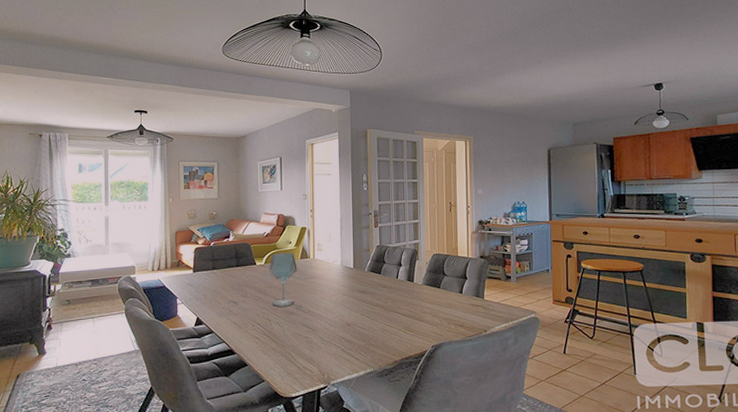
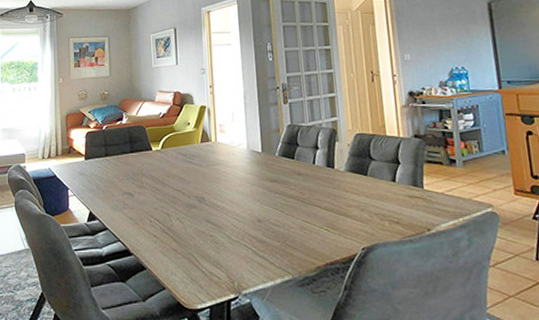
wine glass: present [268,252,297,307] -> none [166,135,198,199]

